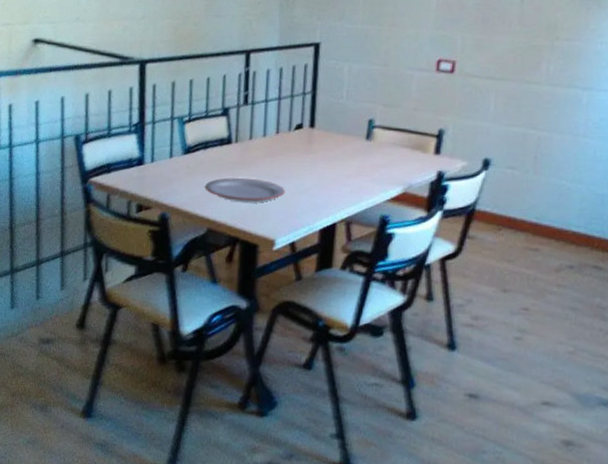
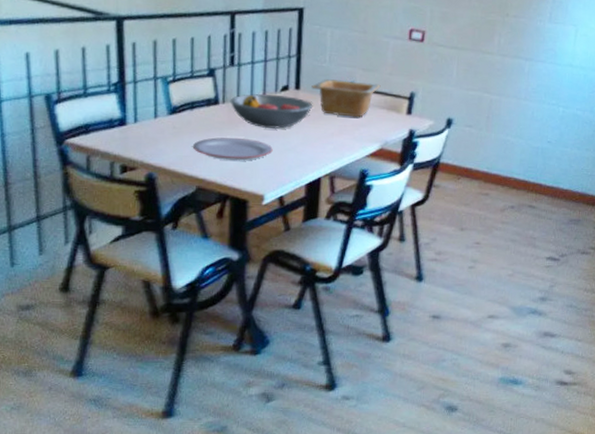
fruit bowl: none [242,133,329,170] -> present [230,94,313,129]
serving bowl: none [327,116,404,158] -> present [311,79,381,118]

